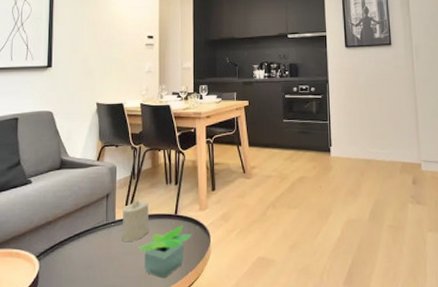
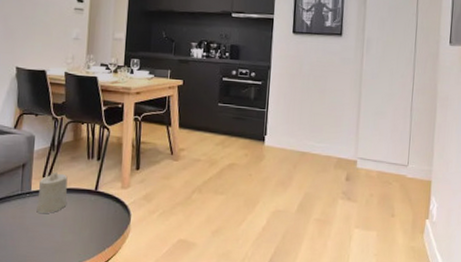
potted plant: present [137,224,192,279] -> none [53,201,112,253]

